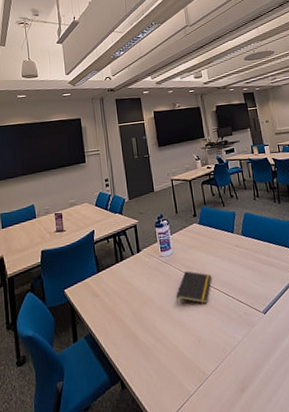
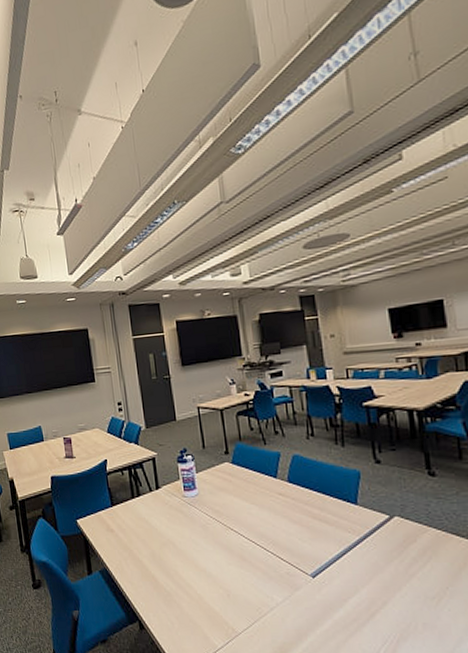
notepad: present [175,271,211,305] -> none [200,516,246,555]

